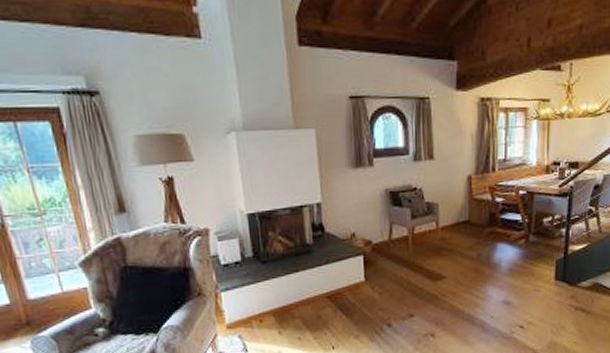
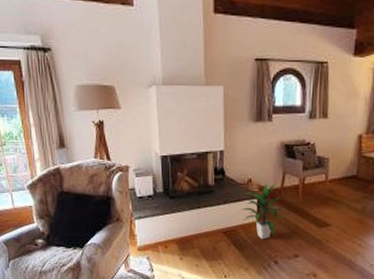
indoor plant: none [345,235,395,301] -> present [240,183,285,240]

